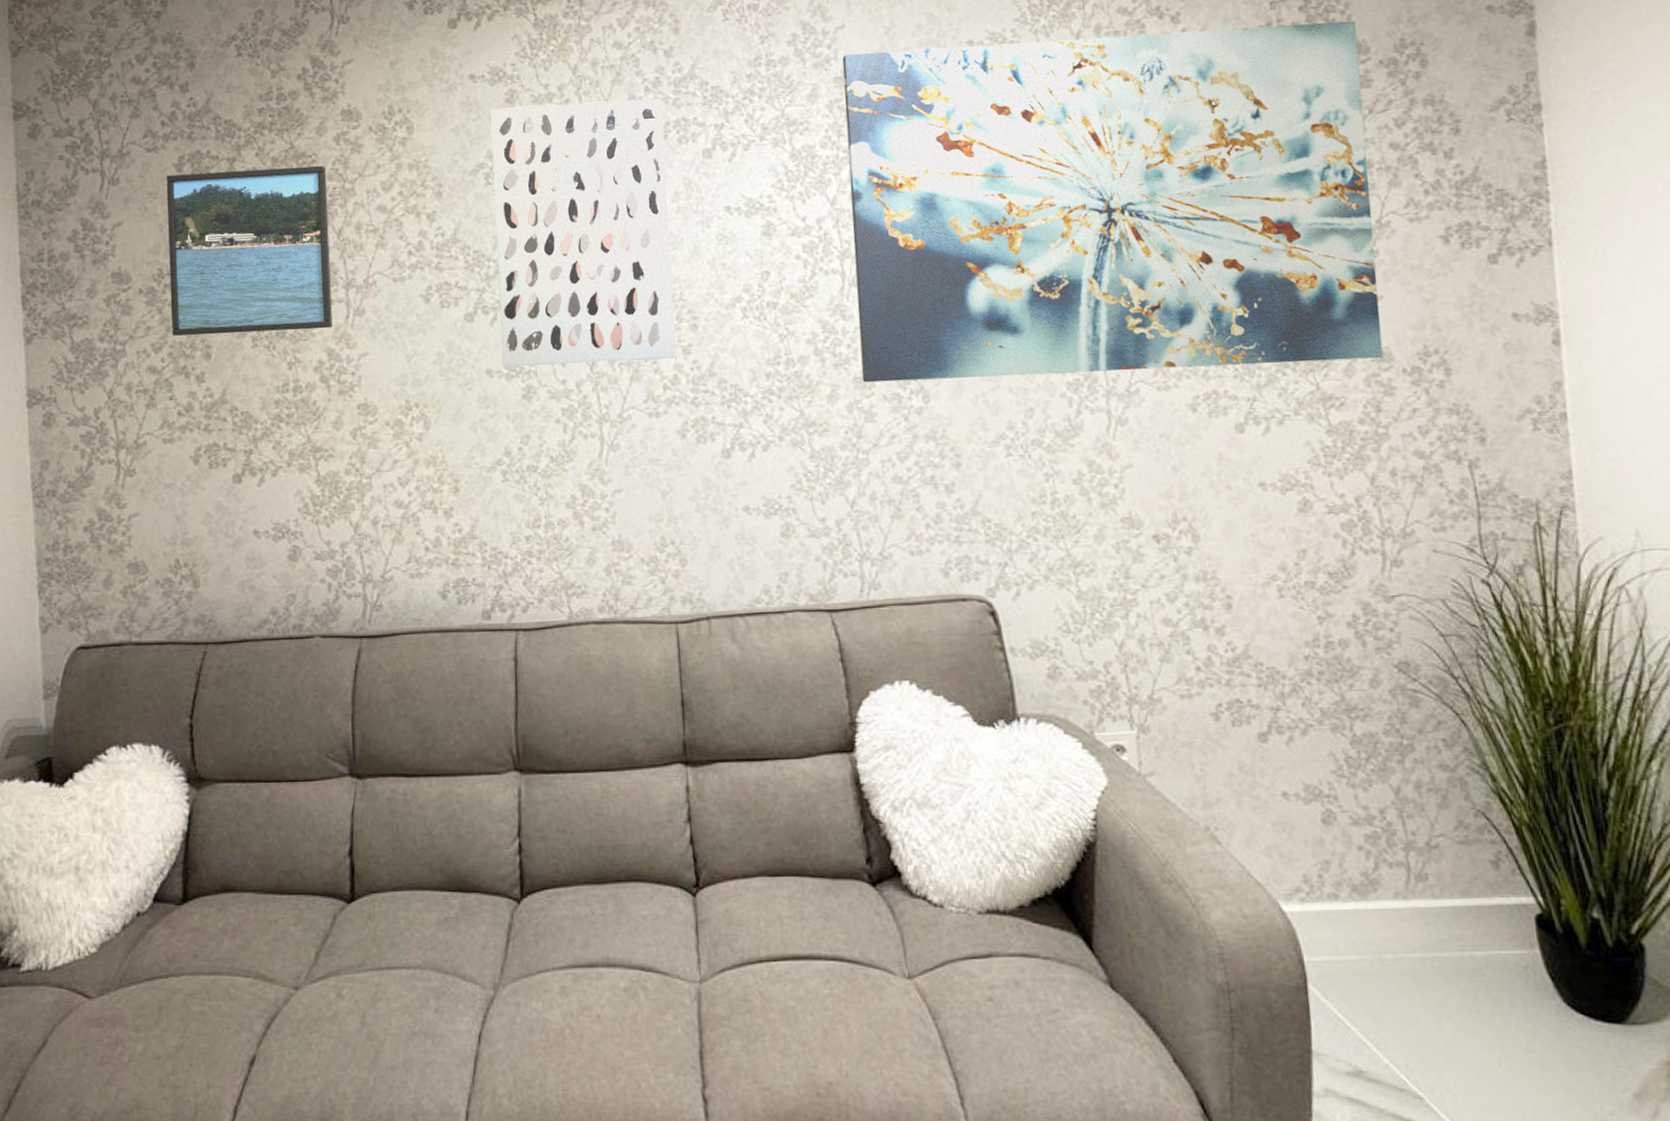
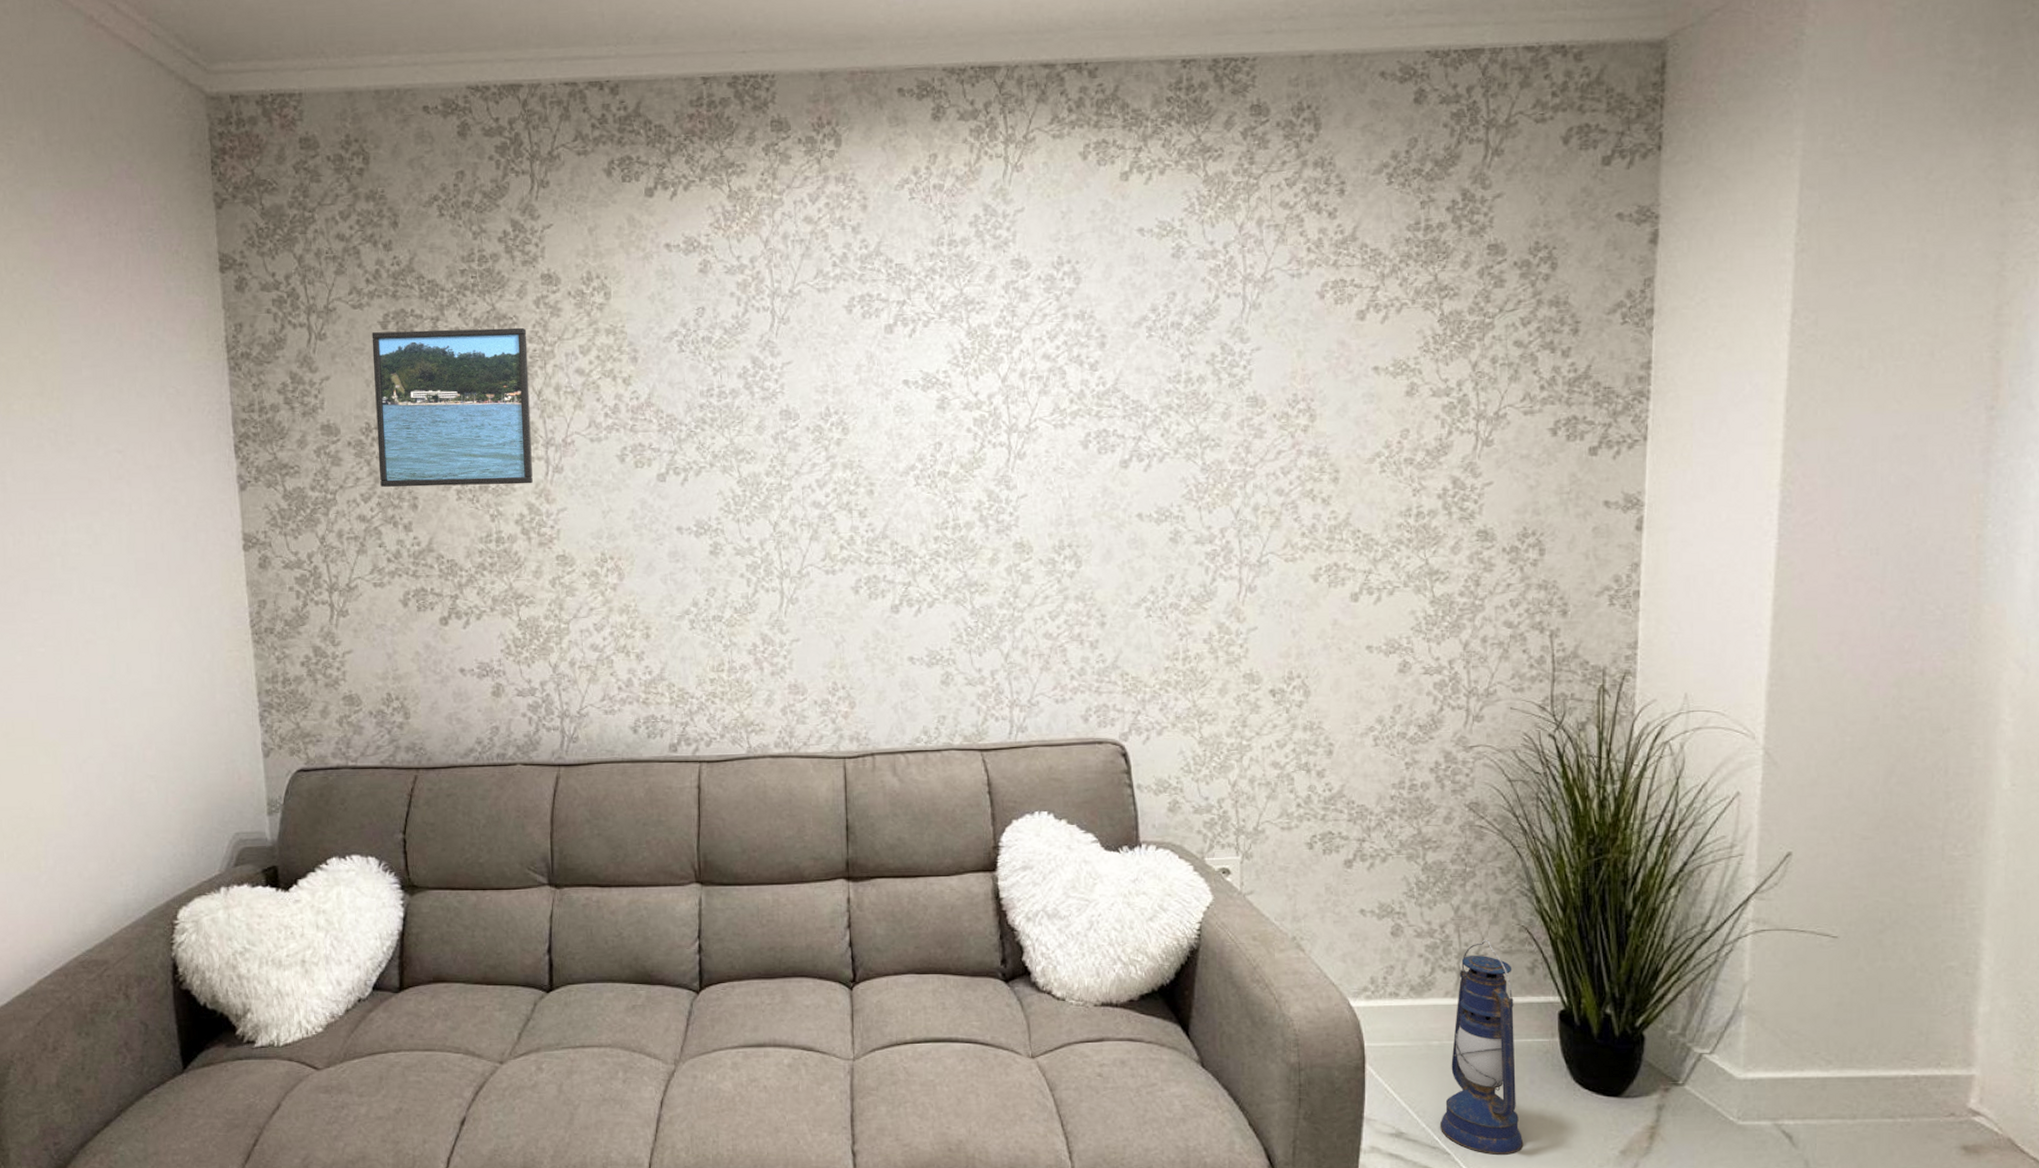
wall art: present [489,98,677,367] -> none [684,273,854,524]
wall art: present [842,20,1384,383] -> none [1020,222,1496,548]
lantern: none [1405,826,1513,1099] -> present [1439,939,1524,1155]

